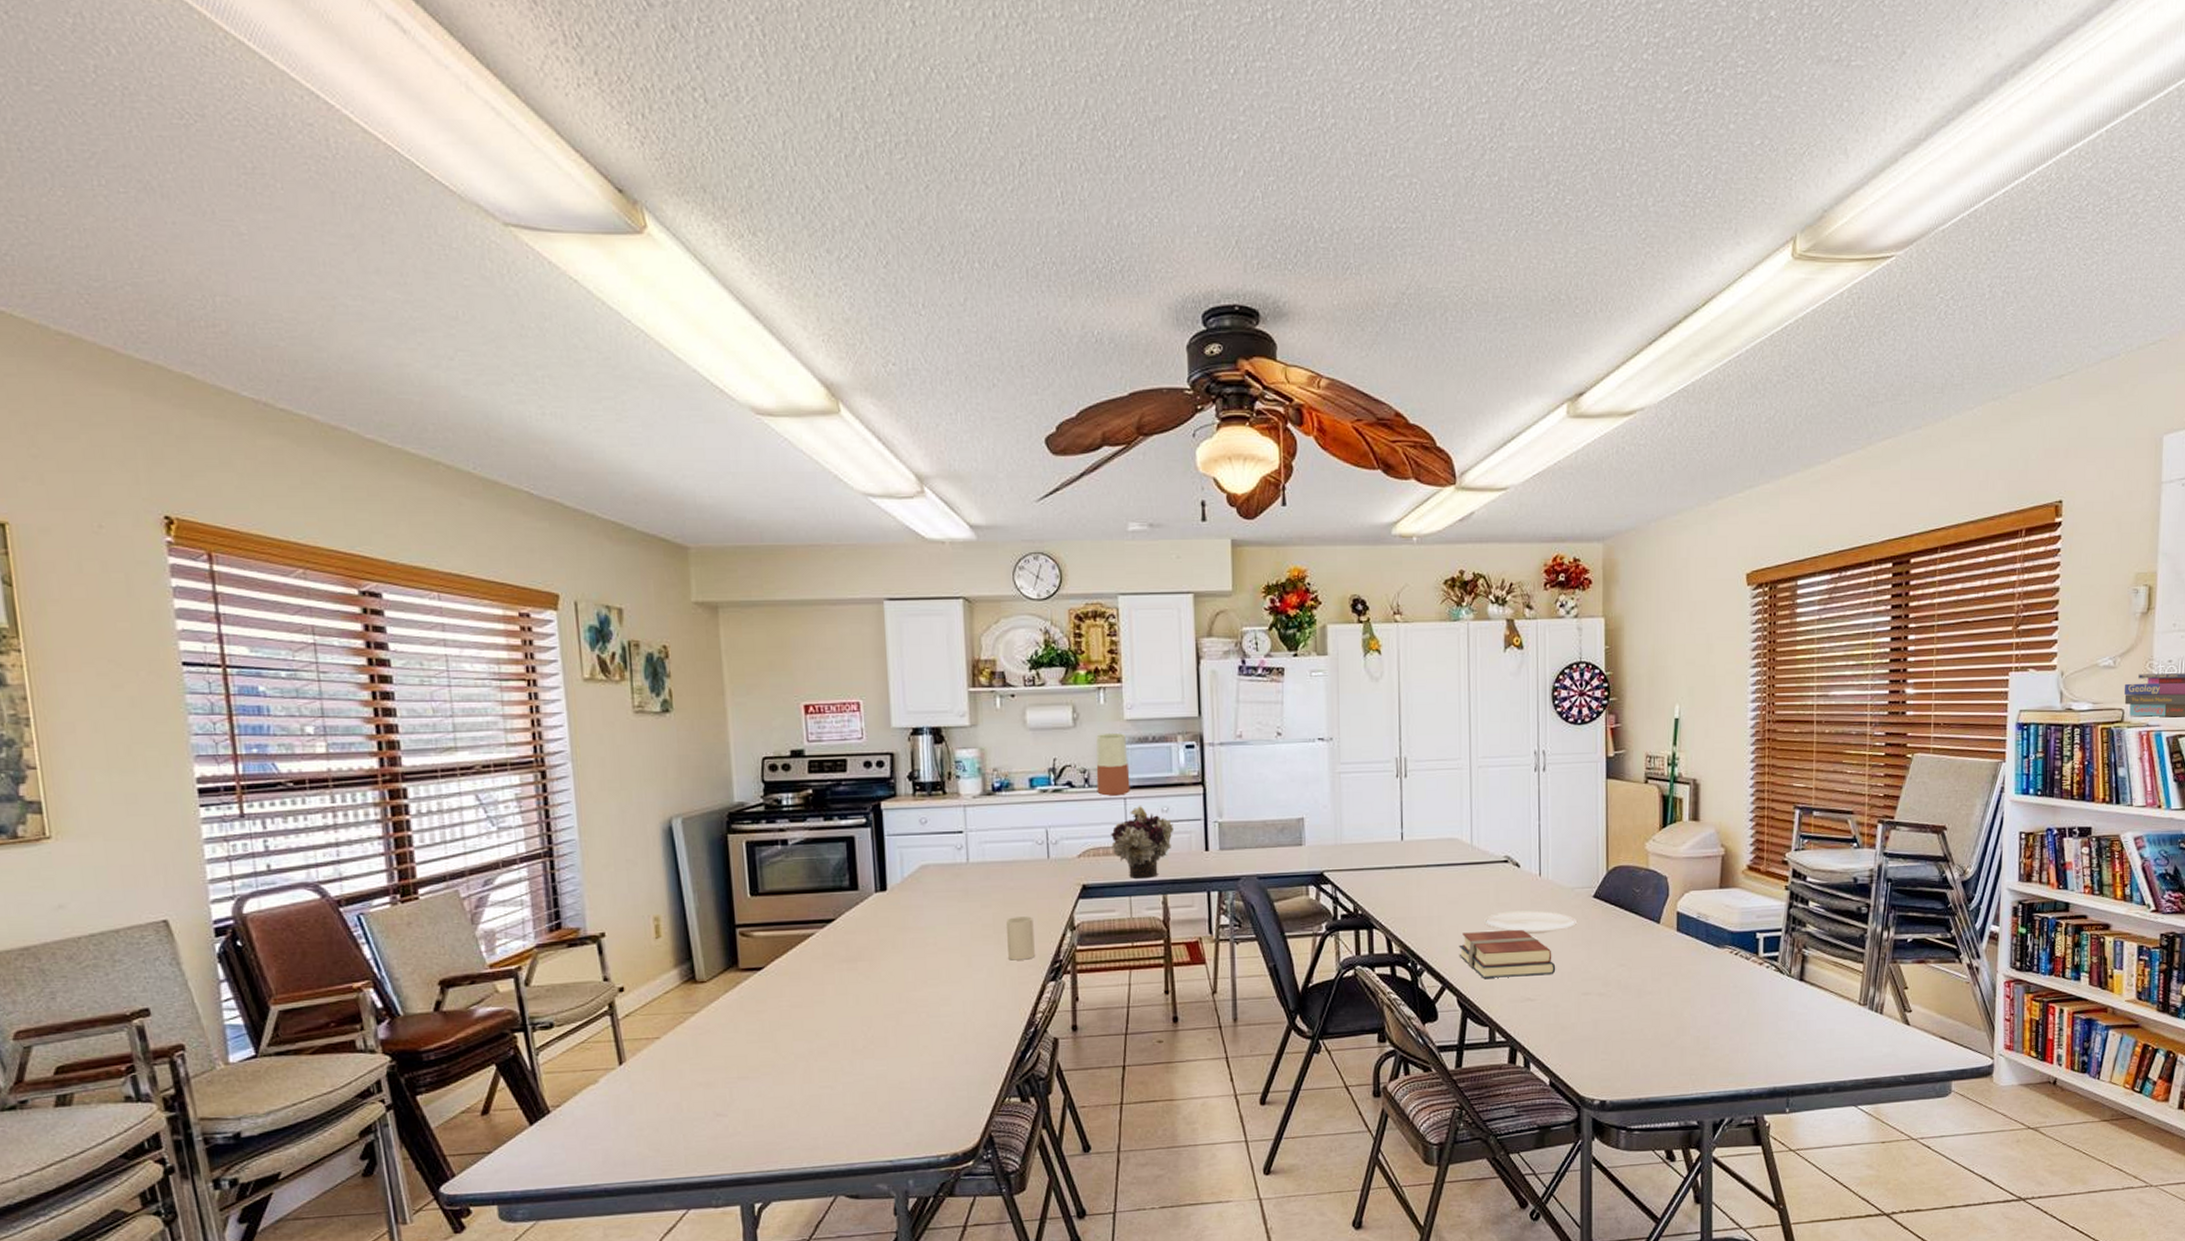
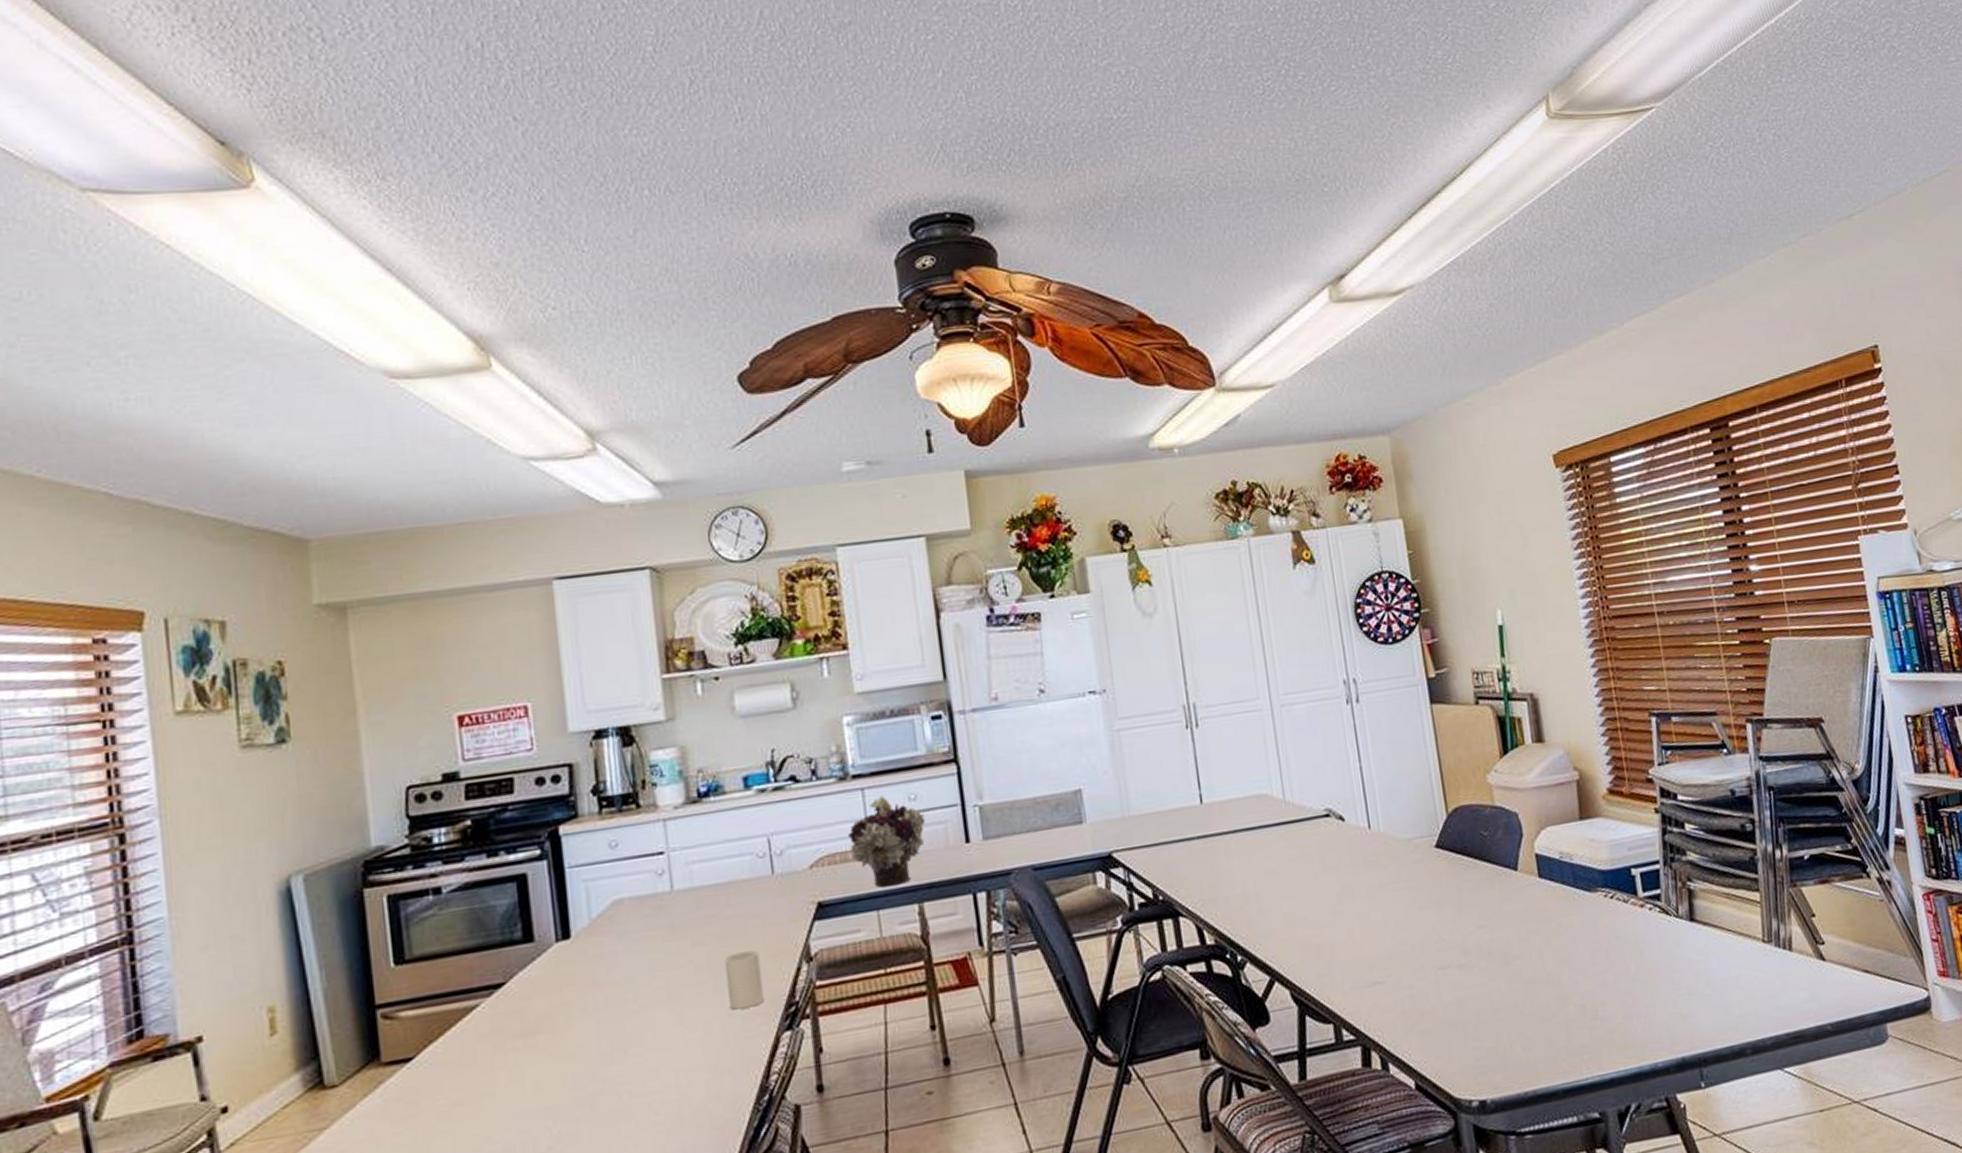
vase: present [1096,733,1130,796] -> none [822,710,868,789]
books: present [1459,930,1556,978] -> none [1284,897,1404,963]
plate: present [1484,910,1576,934] -> none [1310,870,1420,902]

